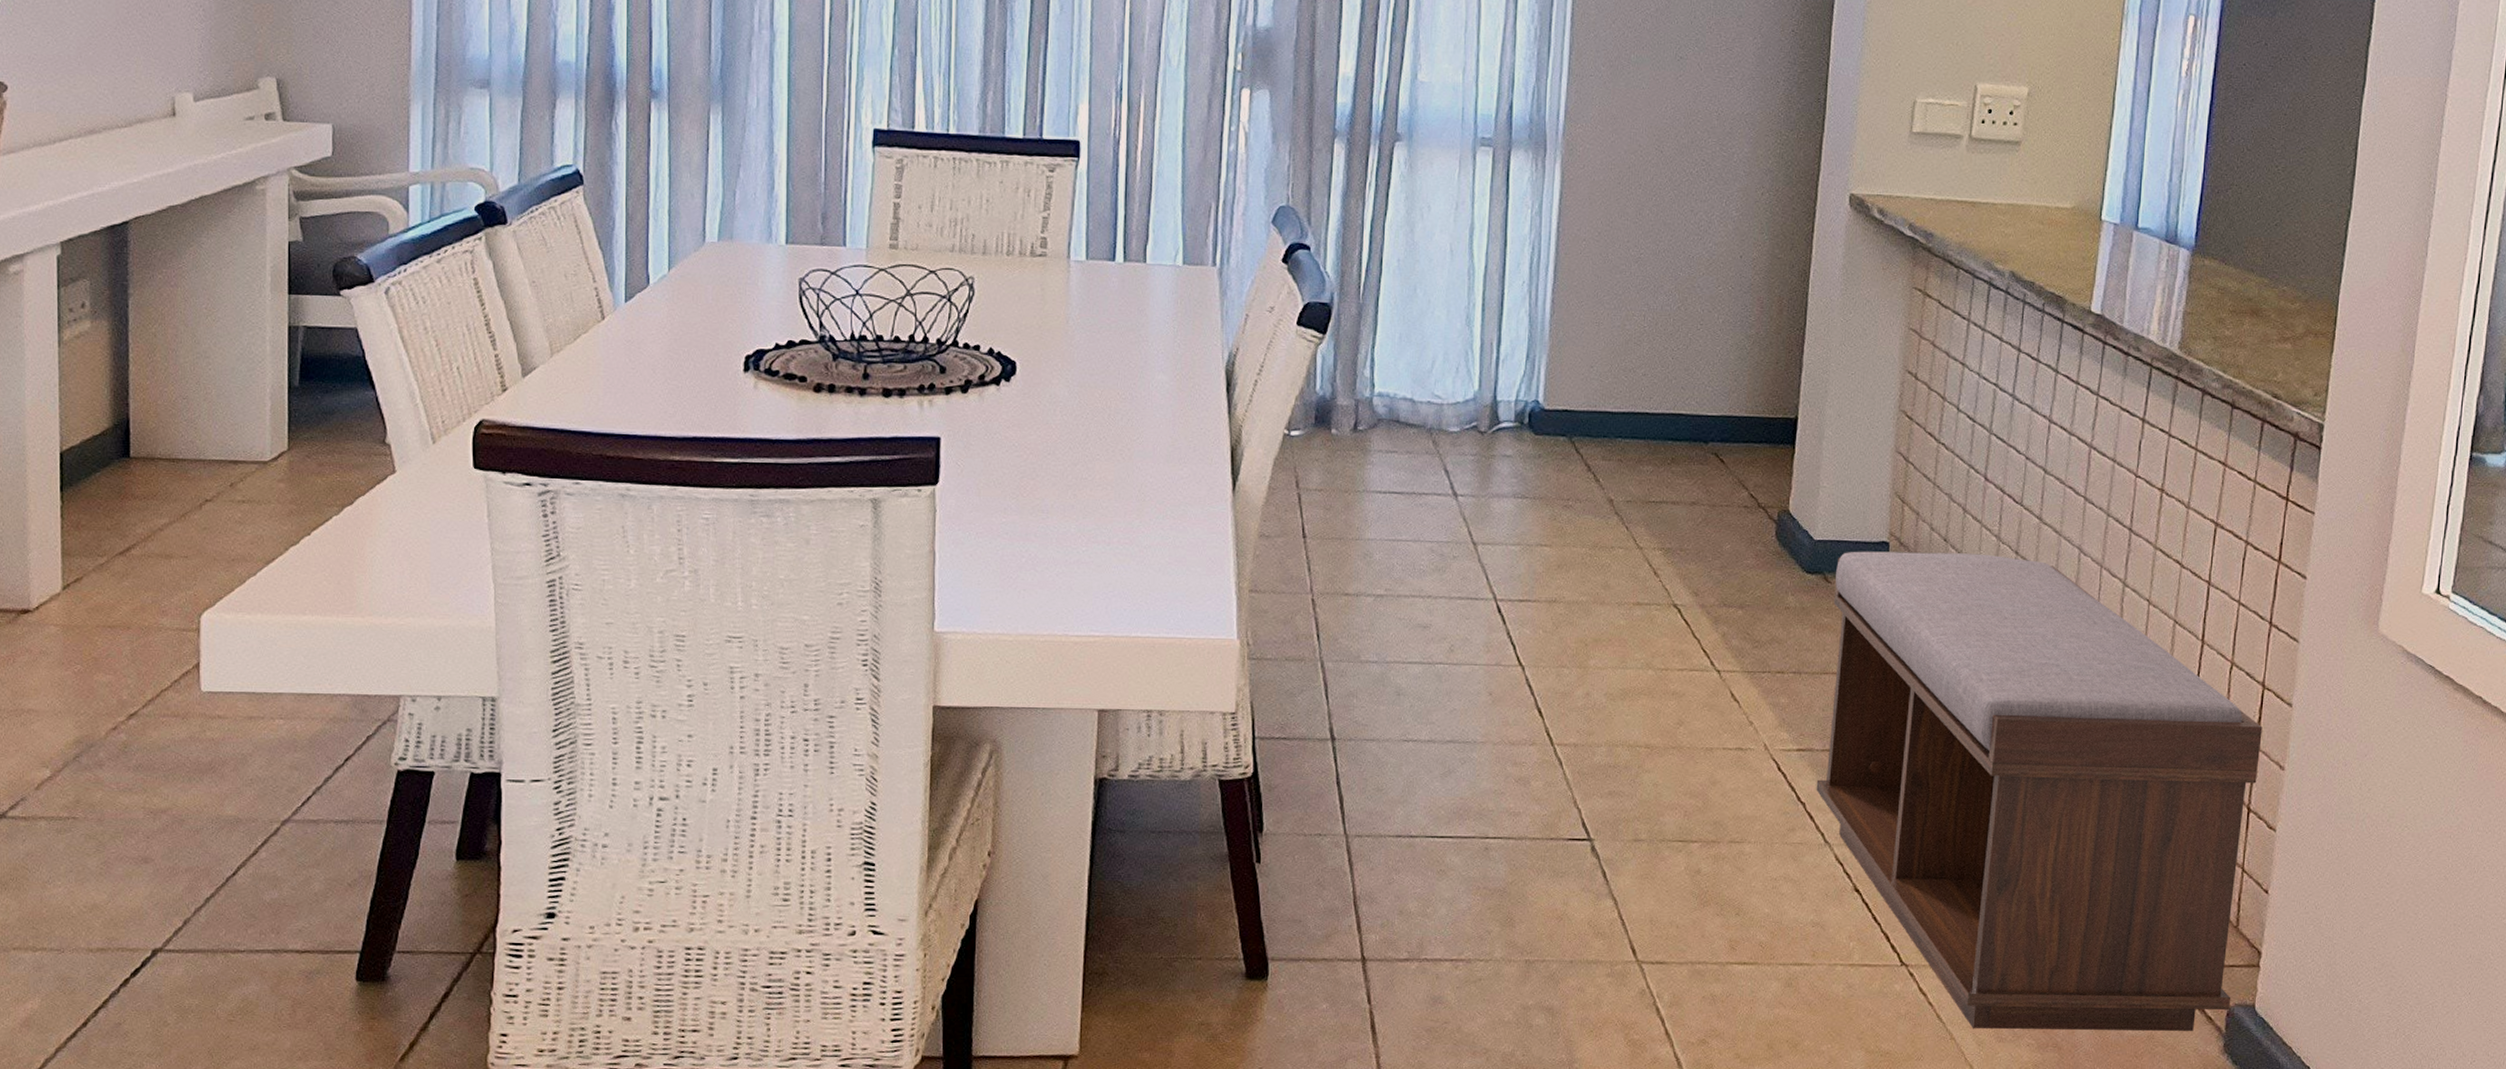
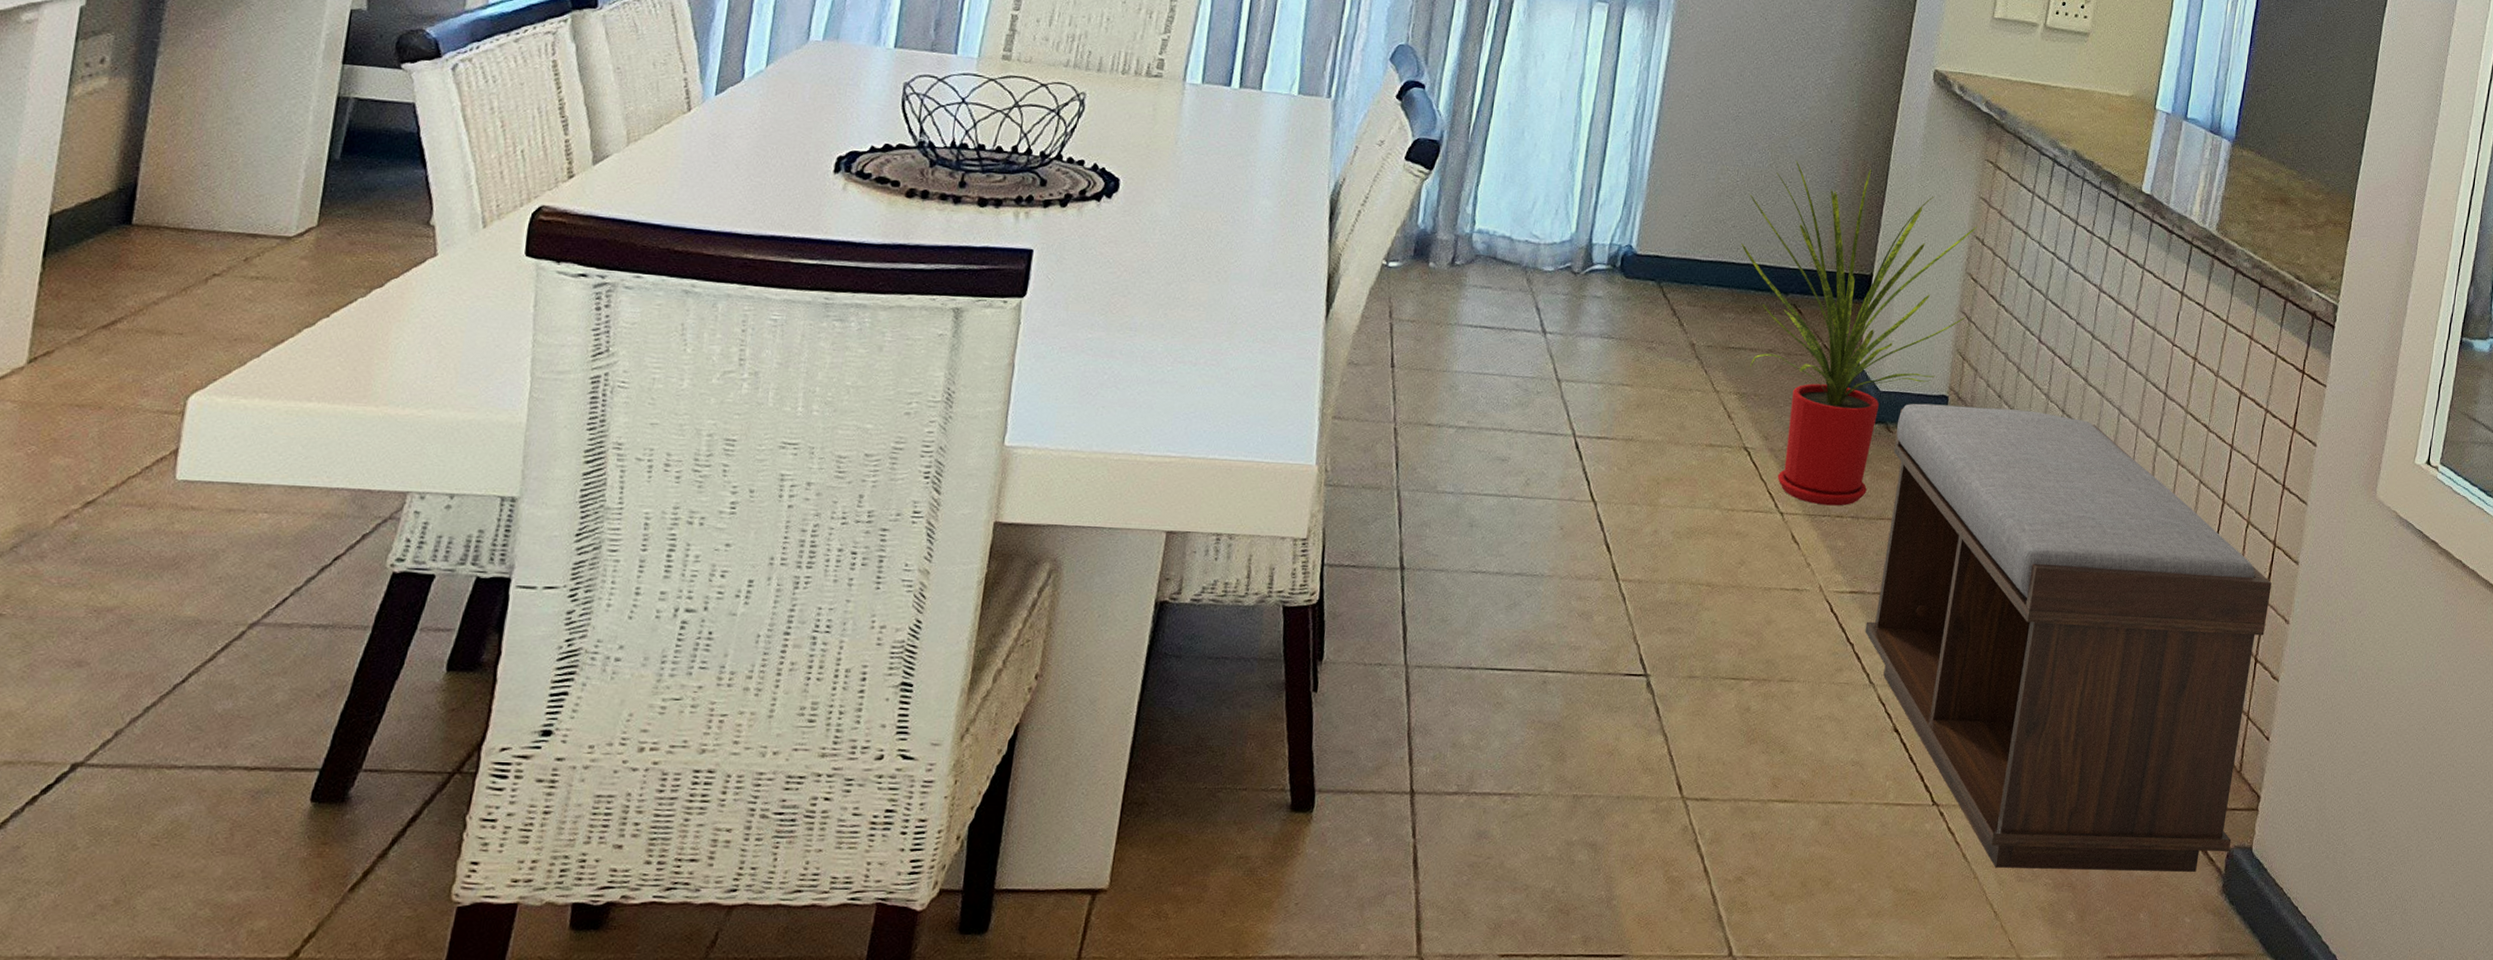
house plant: none [1654,301,1909,662] -> present [1741,160,1977,506]

